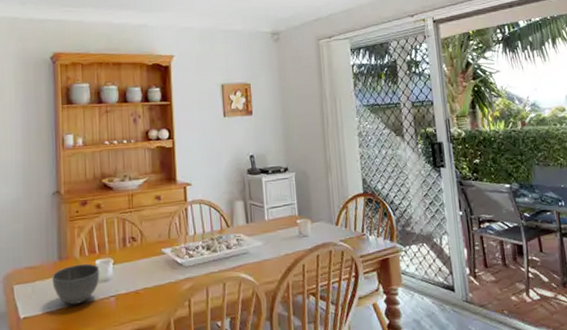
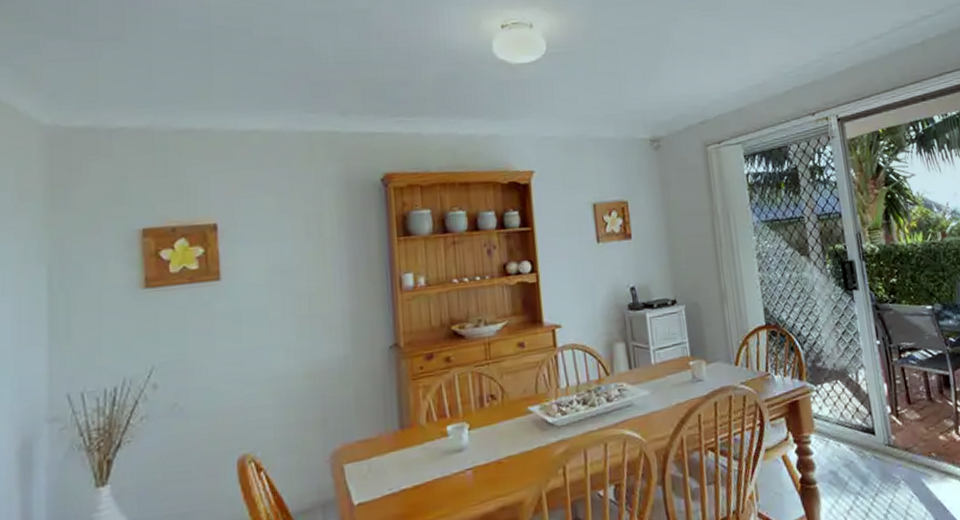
bowl: present [52,263,100,305] -> none [393,431,453,484]

